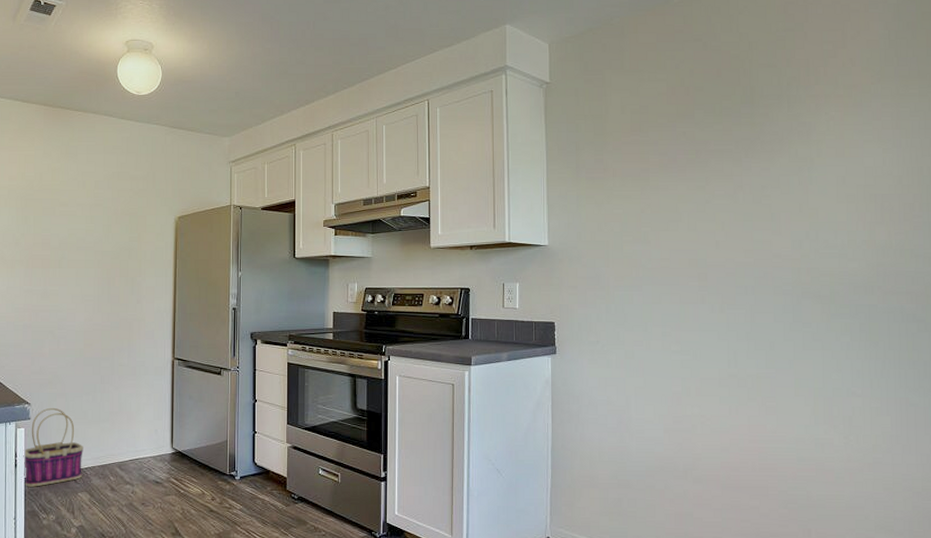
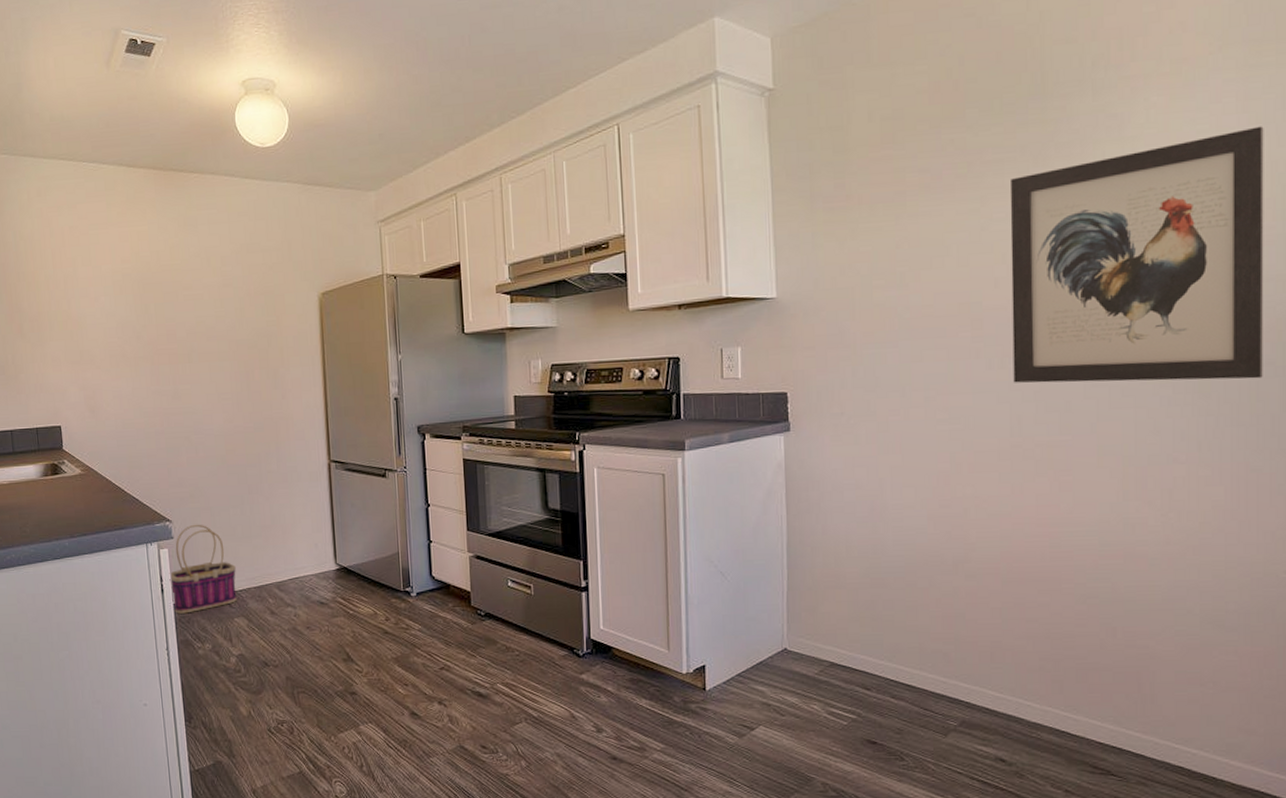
wall art: none [727,140,917,332] -> present [1010,126,1264,383]

